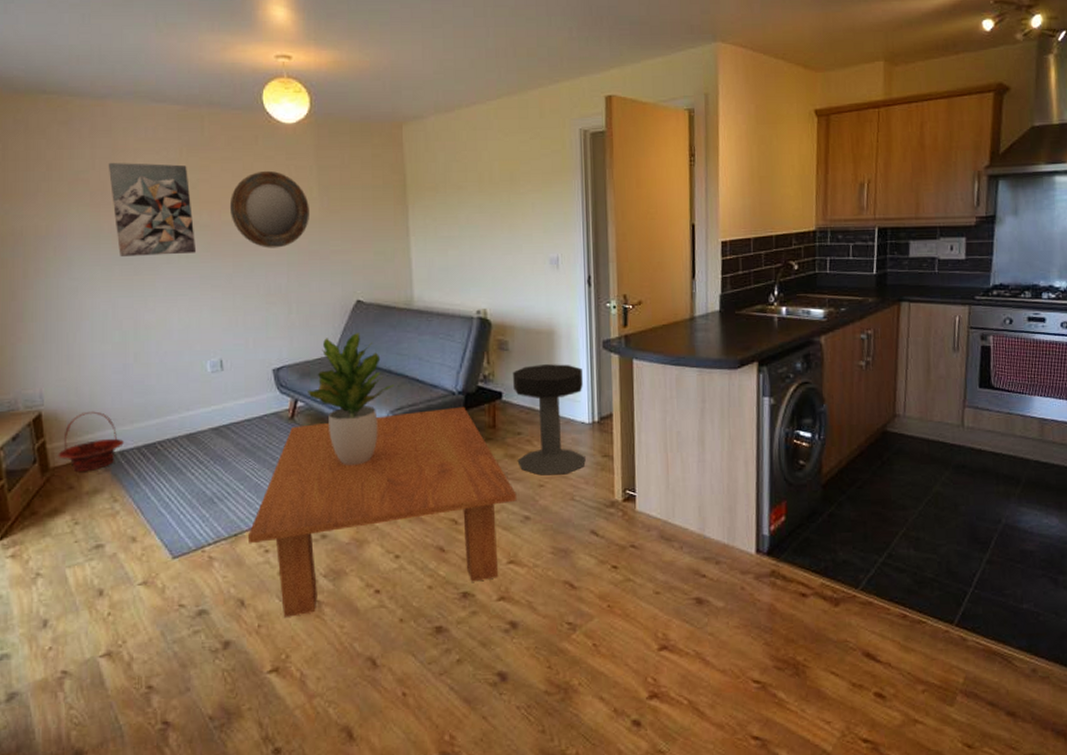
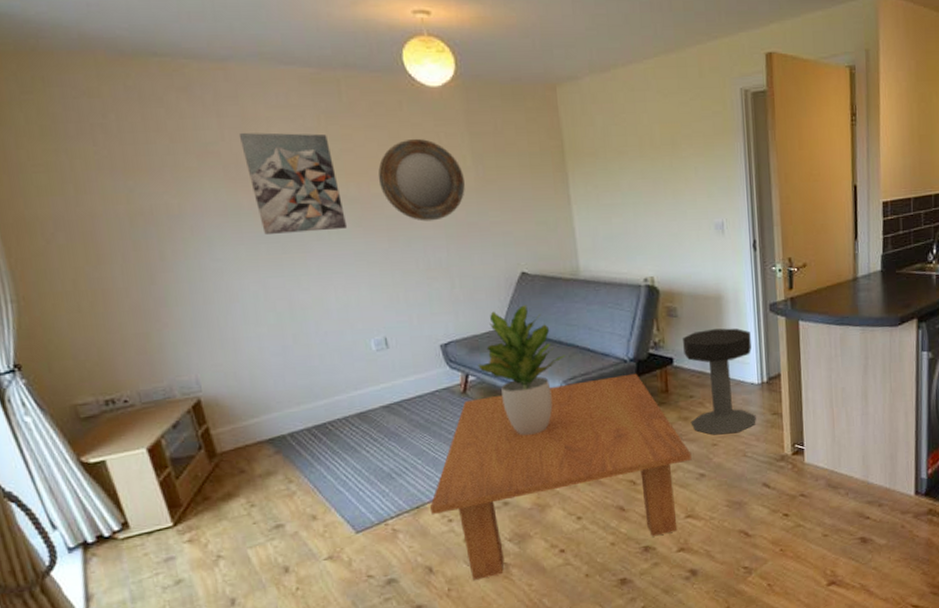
basket: present [58,411,124,473] -> none [224,395,292,457]

